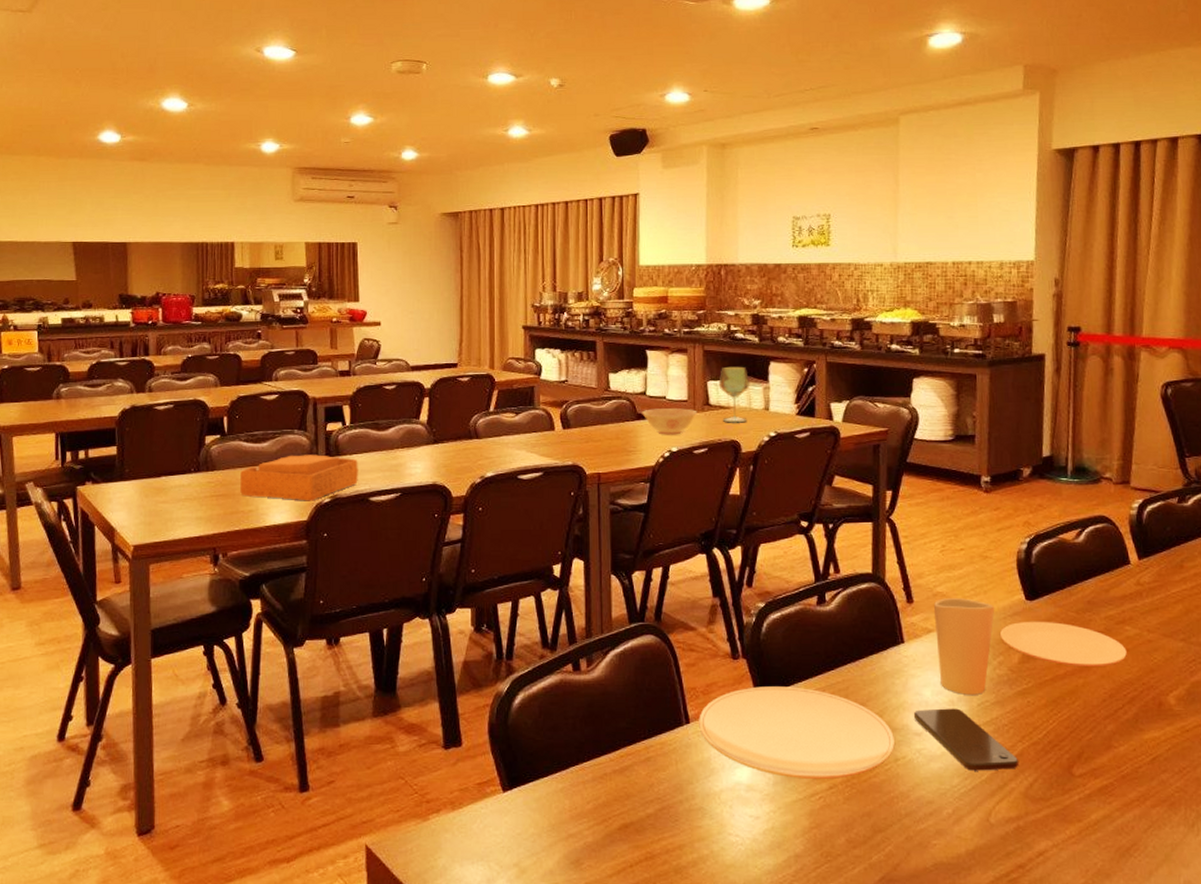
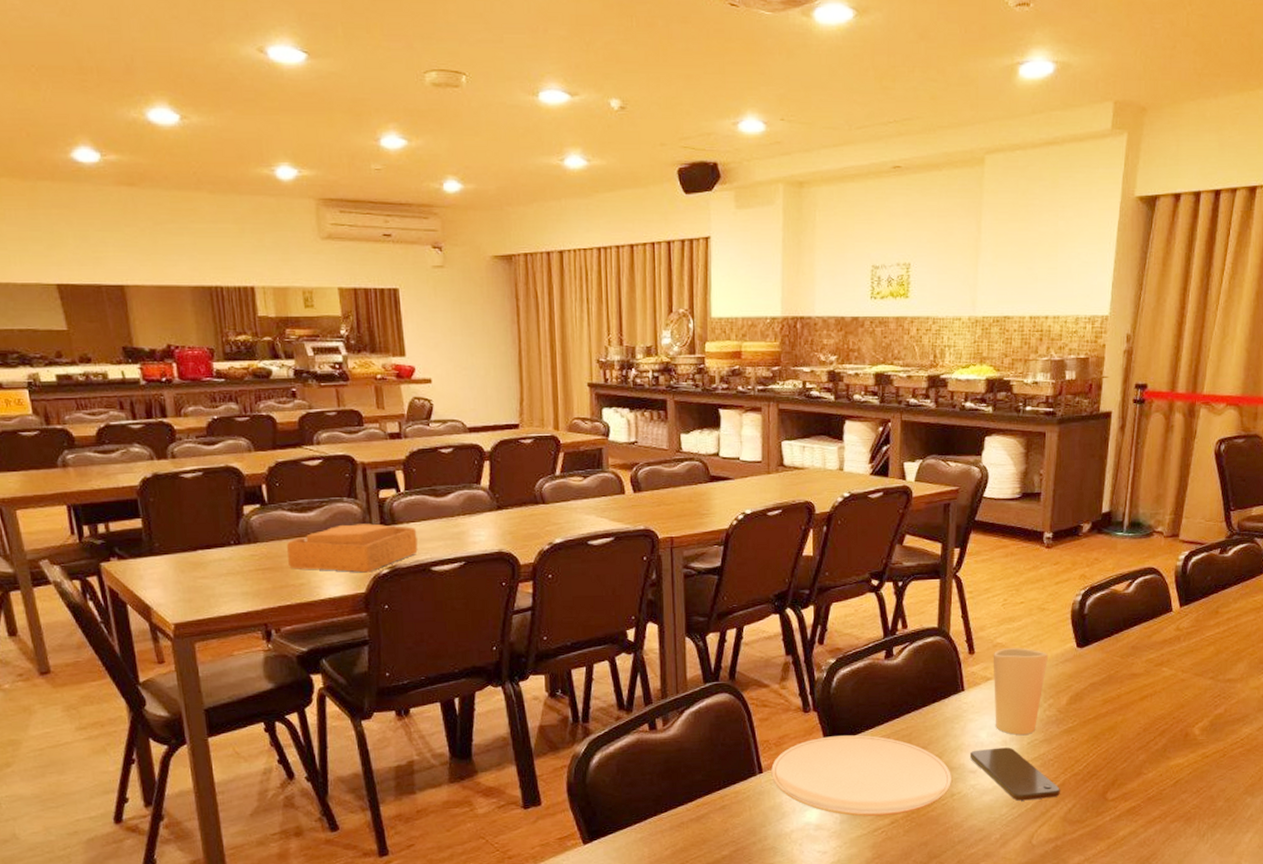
bowl: present [641,408,698,435] -> none [714,469,772,497]
wine glass: present [718,366,750,423] -> none [793,425,825,484]
plate: present [1000,621,1127,668] -> none [1052,666,1162,706]

